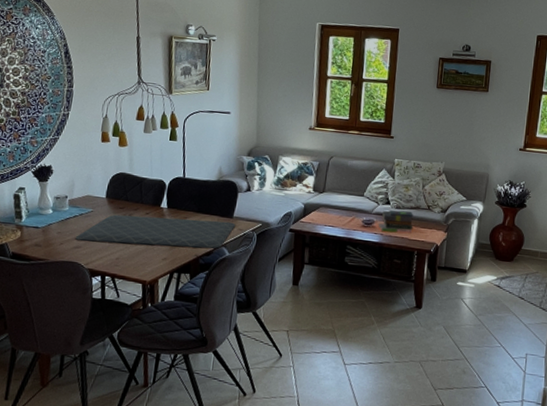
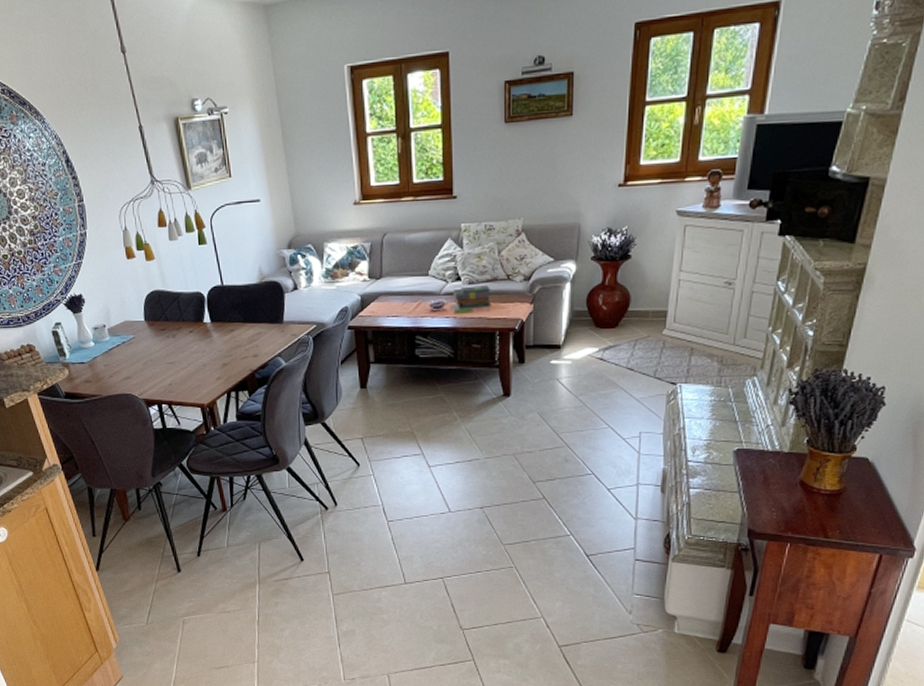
placemat: present [75,214,236,250] -> none [123,328,288,370]

